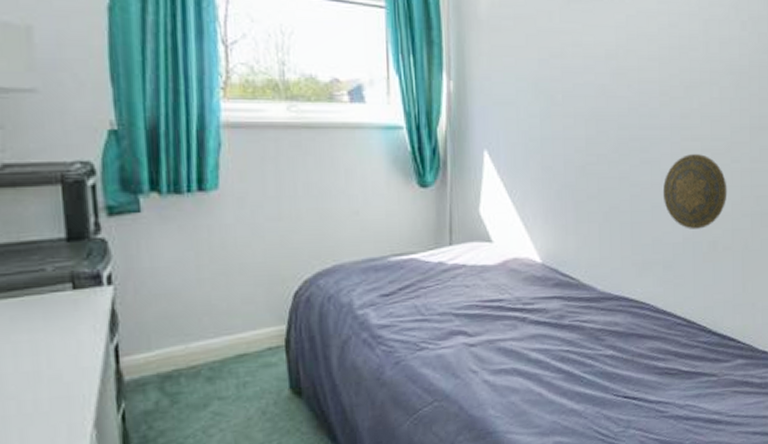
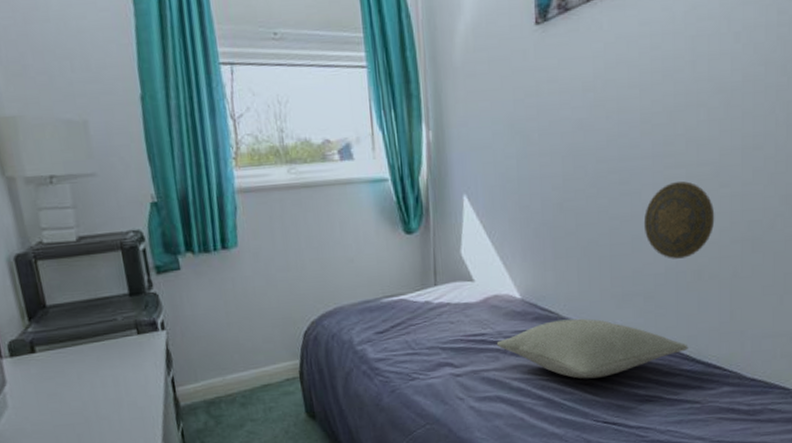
pillow: none [514,286,705,350] -> present [496,318,689,379]

